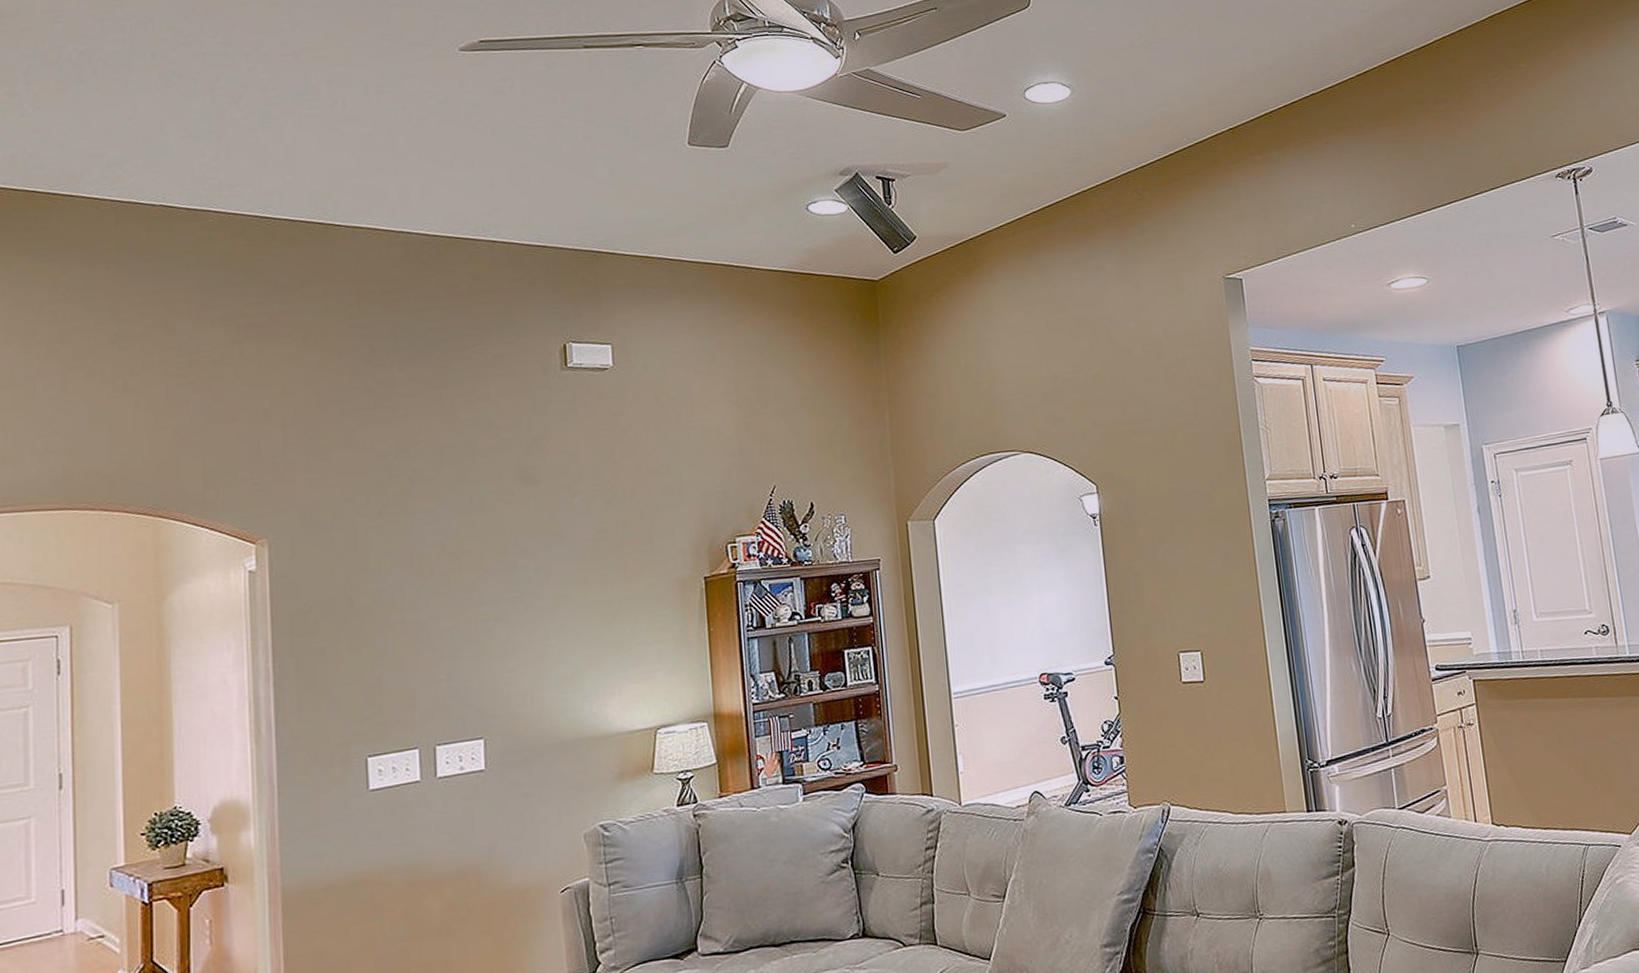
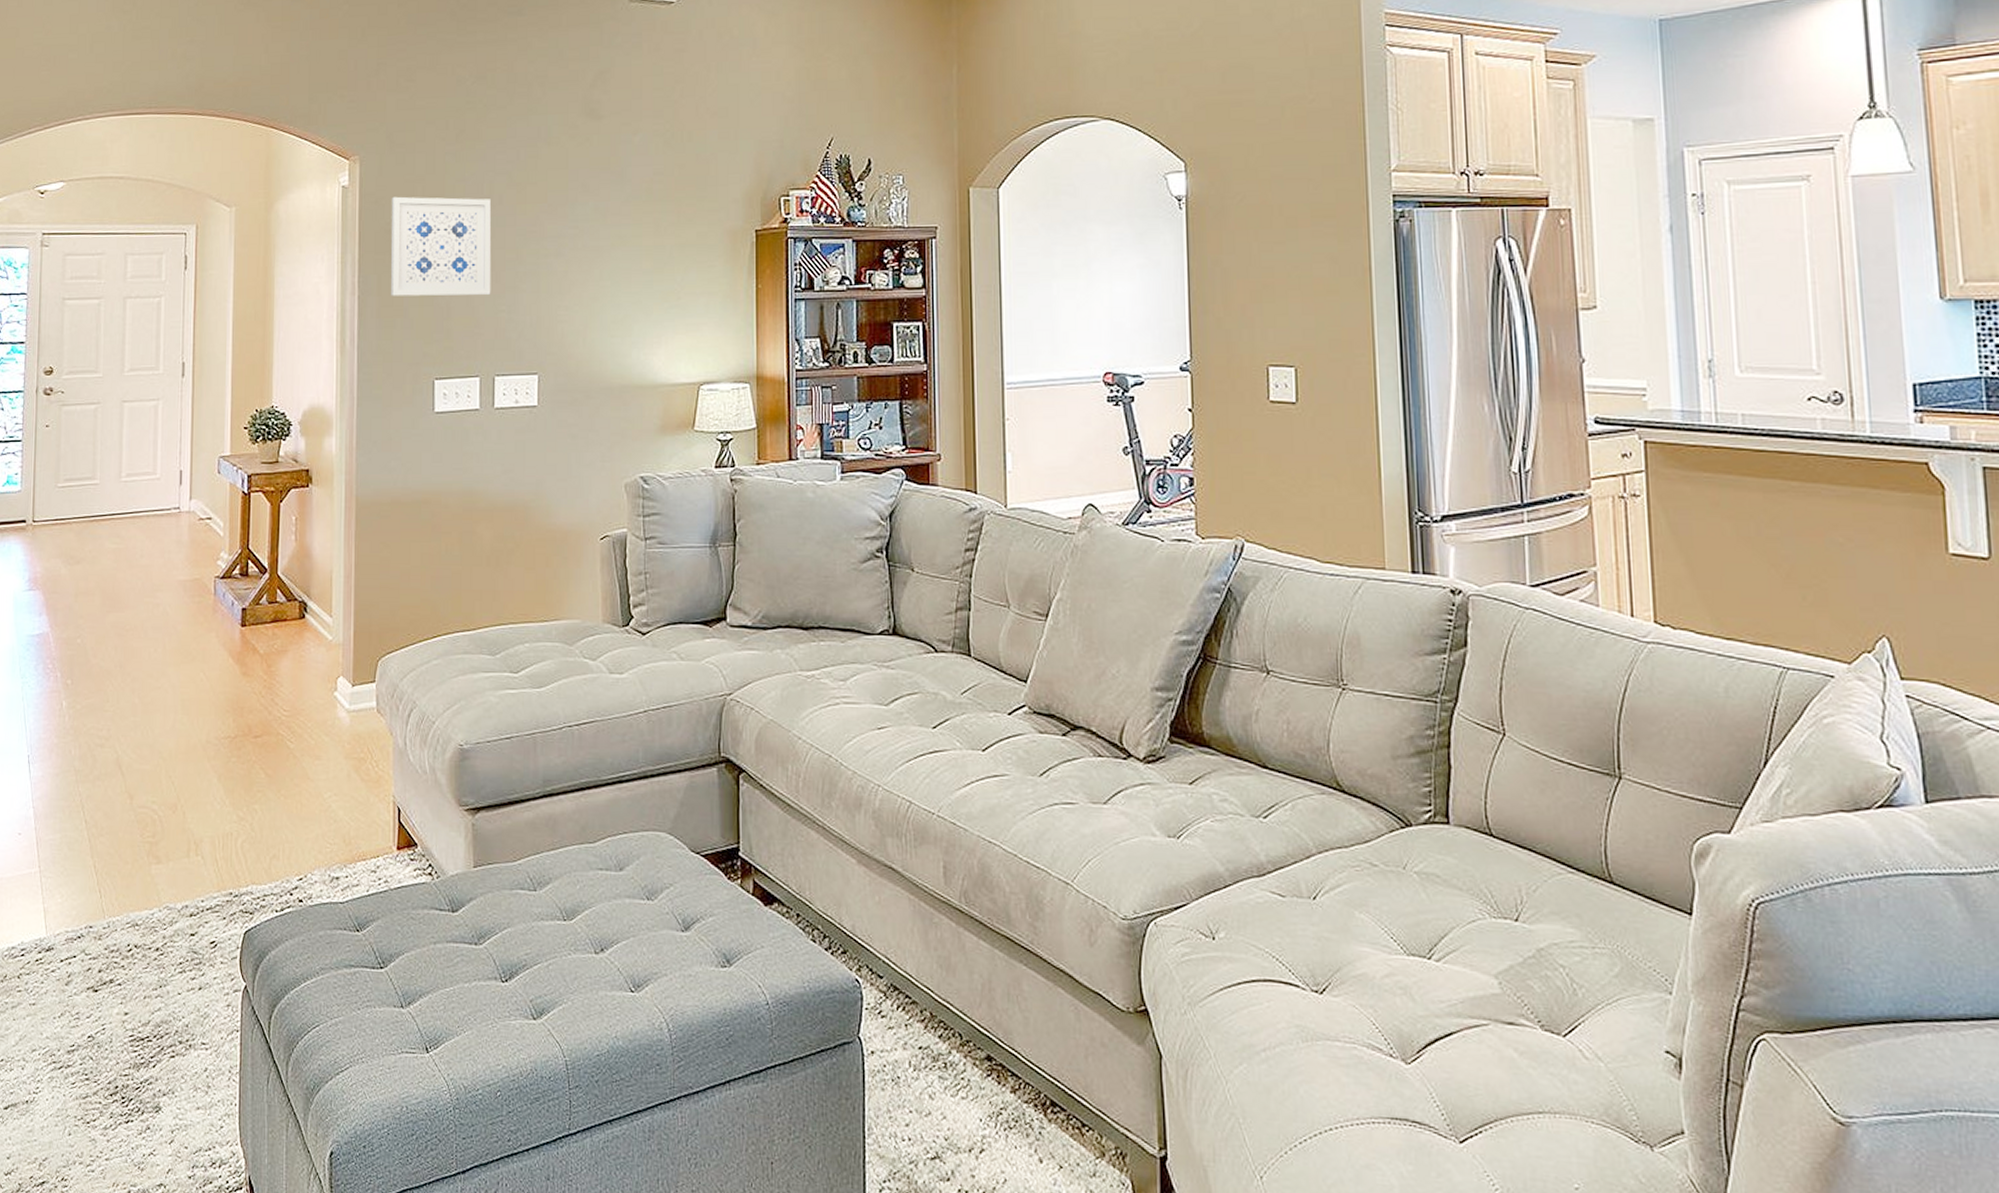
wall art: none [307,570,427,678] -> present [390,196,492,296]

